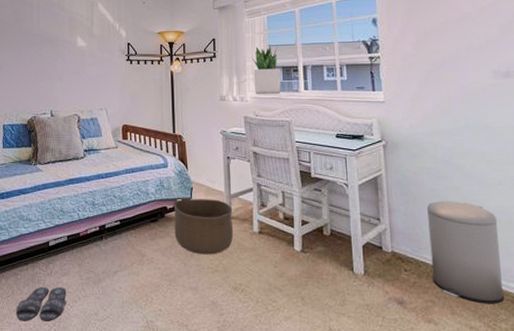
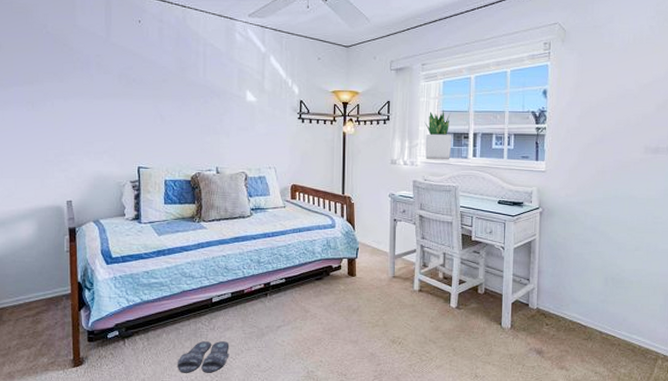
basket: present [173,199,234,255] -> none [338,259,396,311]
pedal bin: present [427,201,505,304] -> none [569,264,630,353]

